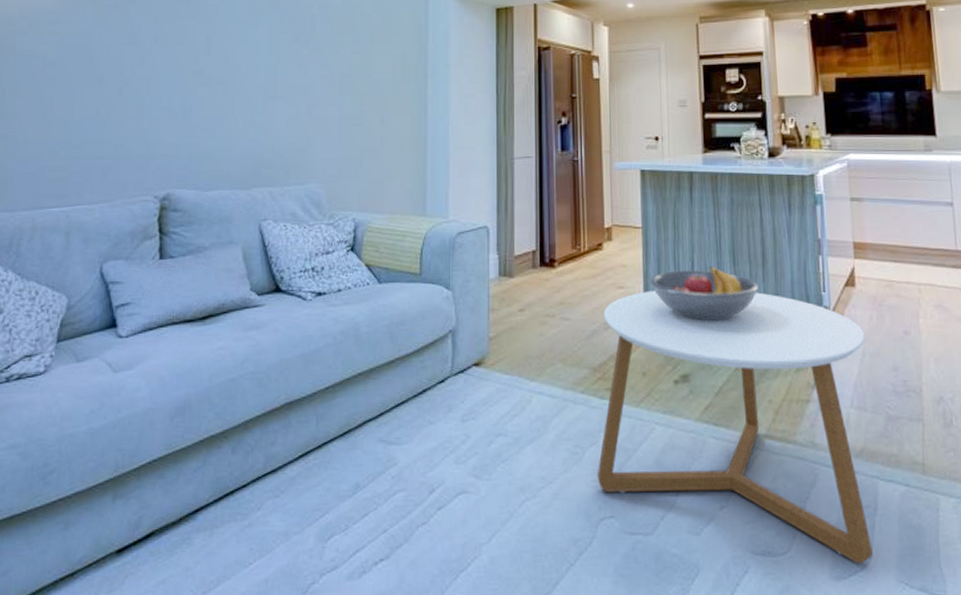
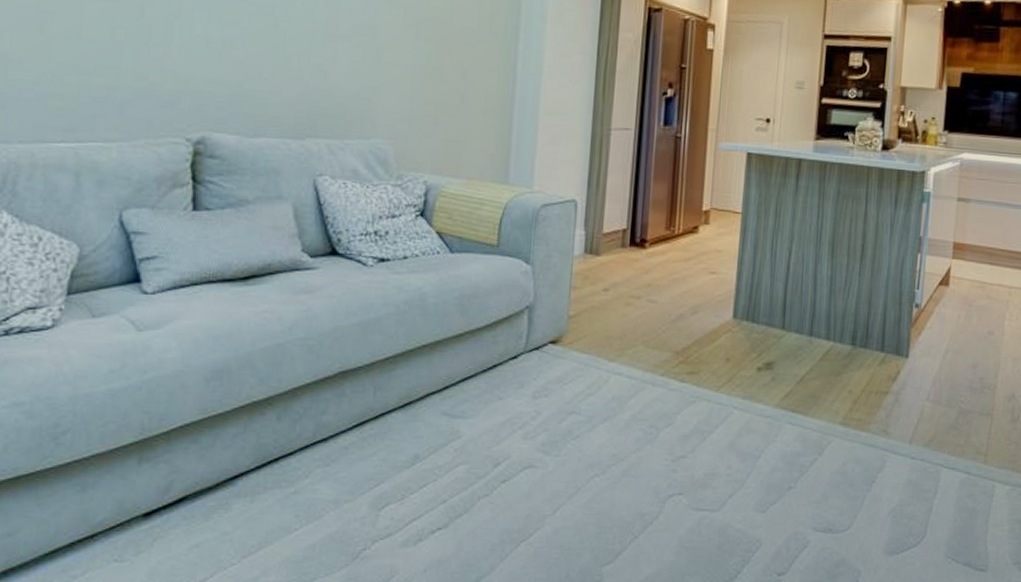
coffee table: present [597,290,873,564] -> none [669,277,951,541]
fruit bowl: present [650,265,760,319] -> none [744,256,855,310]

